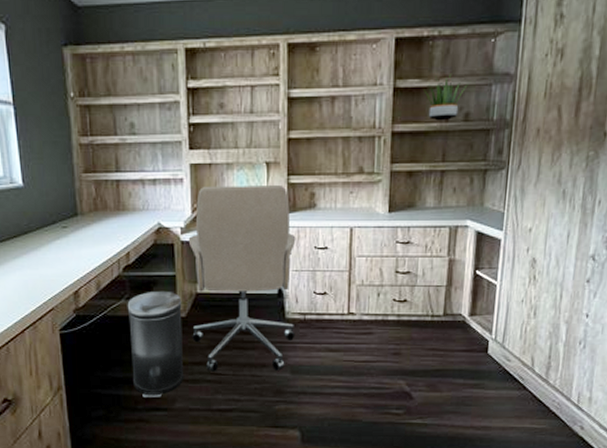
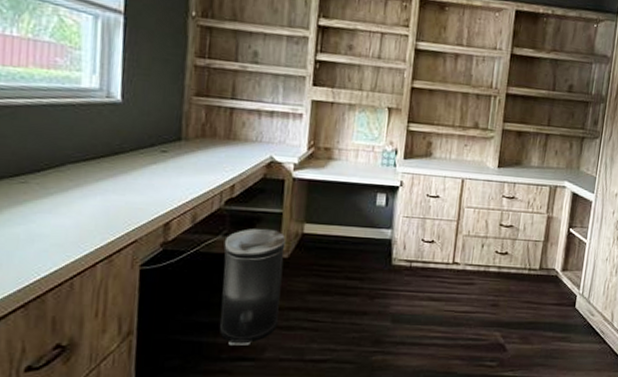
office chair: present [188,184,296,372] -> none [292,124,410,319]
potted plant: present [422,73,471,121] -> none [535,48,576,90]

